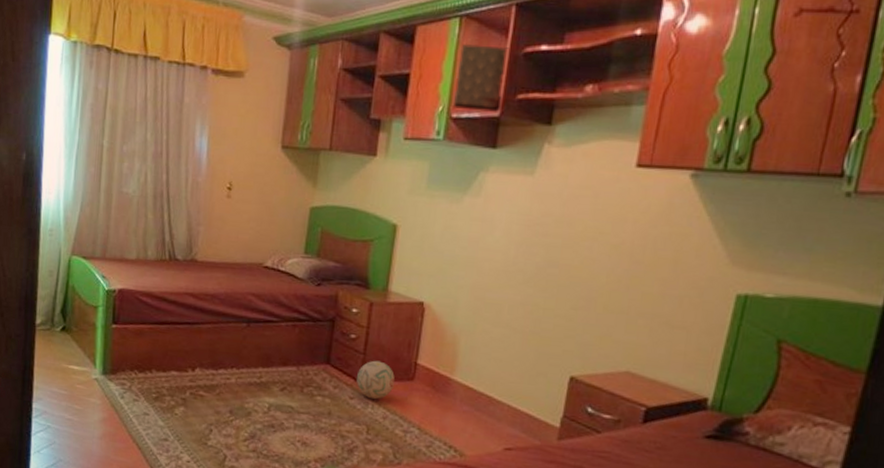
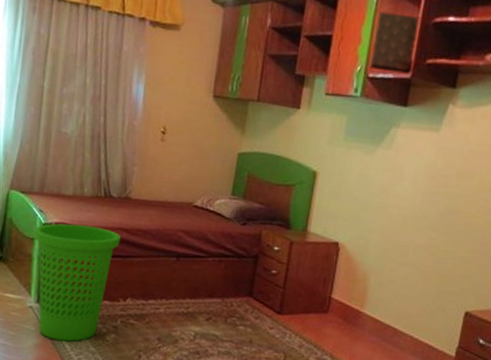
laundry basket: none [97,289,187,416] -> present [34,223,121,342]
ball: present [357,360,395,400] -> none [276,294,311,330]

